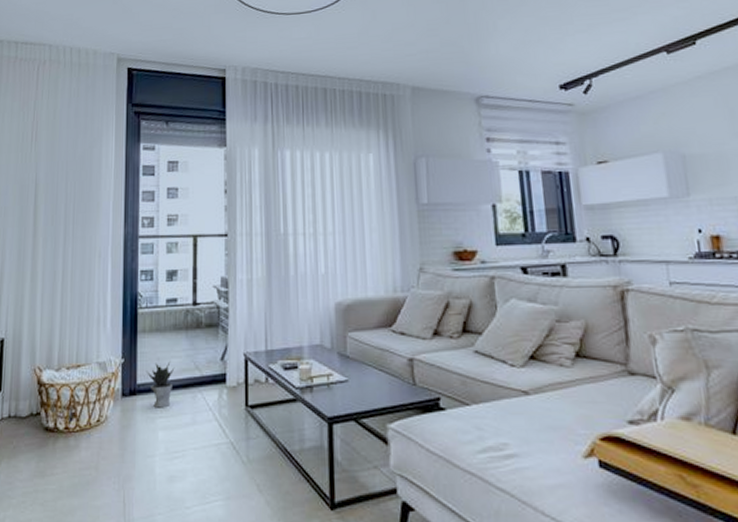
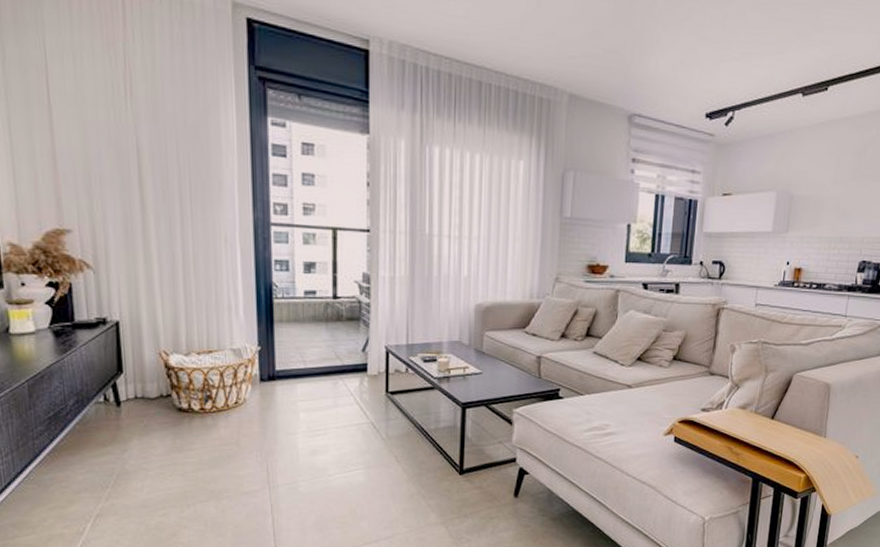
potted plant: present [147,361,175,408] -> none [285,350,315,393]

